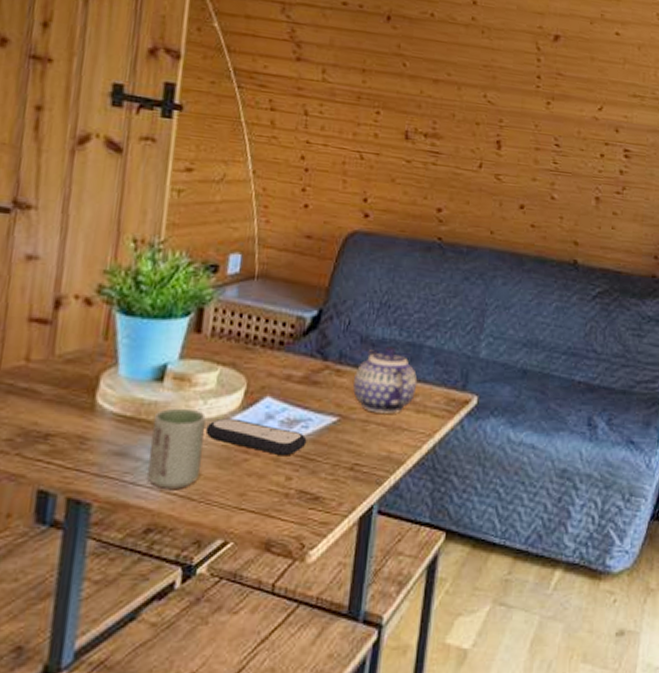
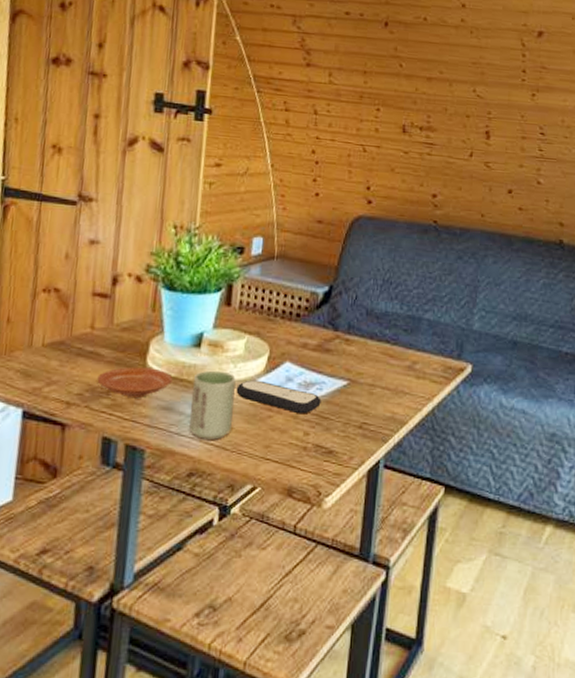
plate: none [32,405,128,442] -> present [97,367,173,398]
teapot: present [353,346,418,414] -> none [361,319,417,379]

